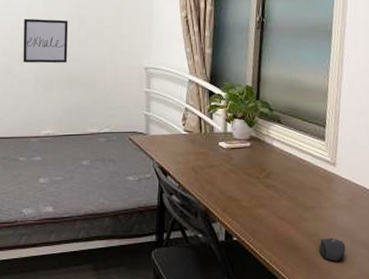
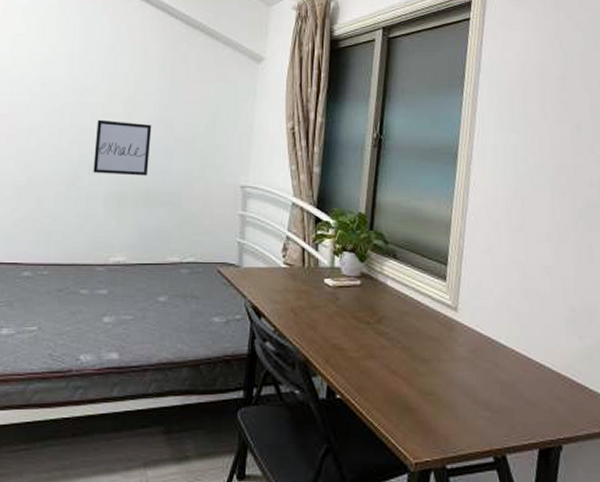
mouse: present [319,238,346,262] -> none [435,397,466,426]

